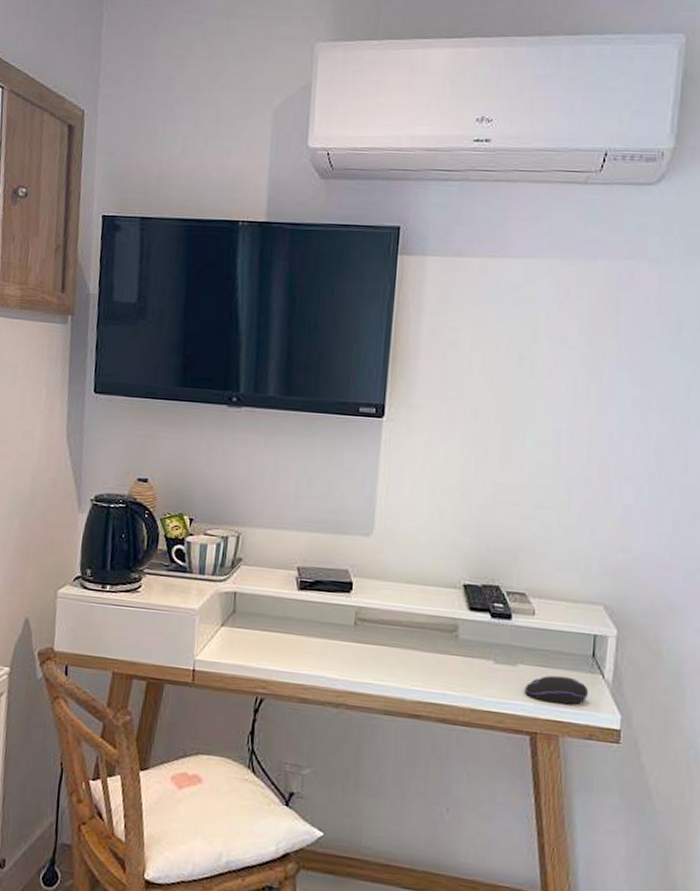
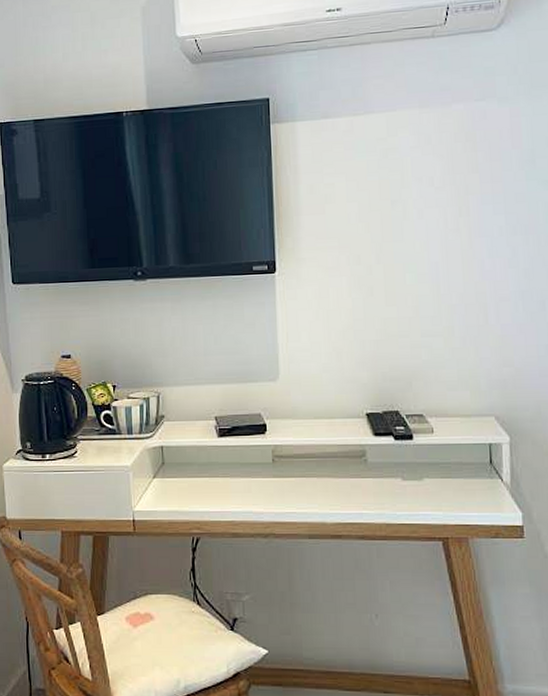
computer mouse: present [525,675,589,705] -> none [433,484,491,509]

